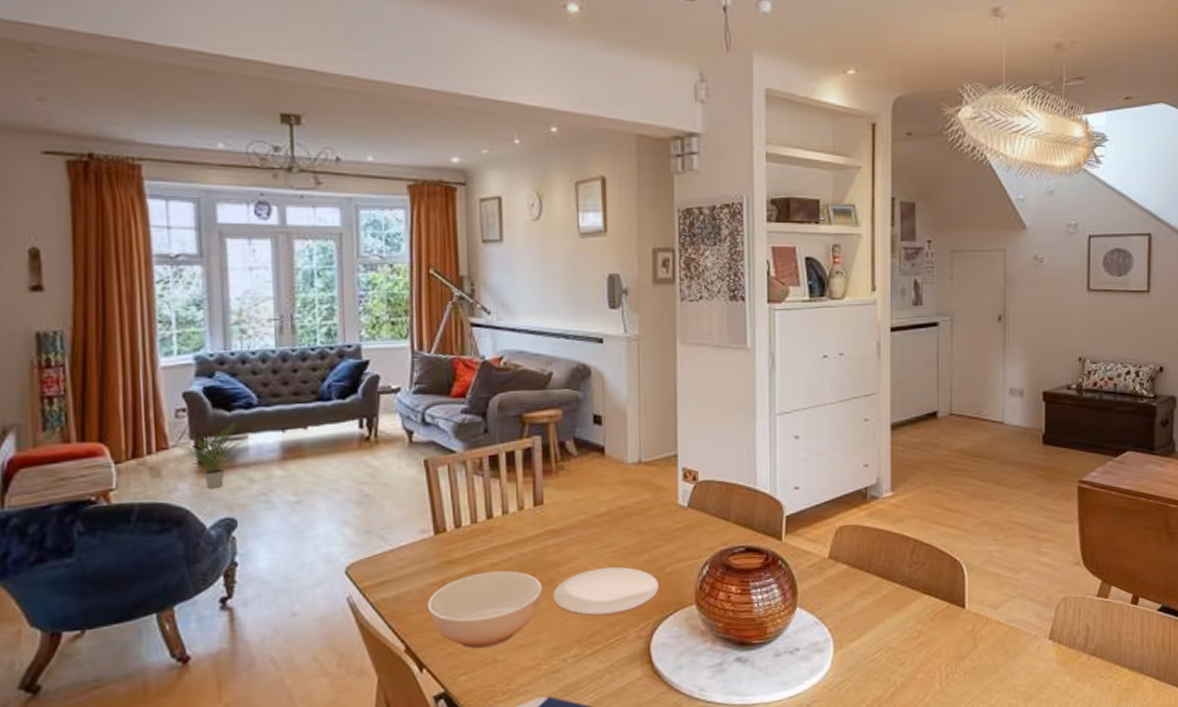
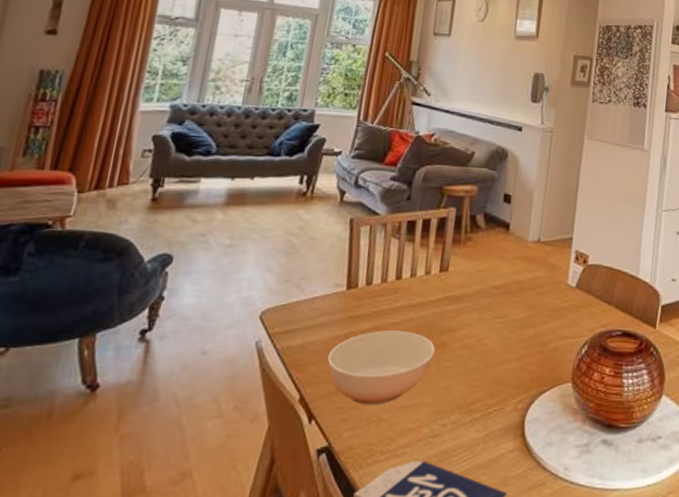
potted plant: present [178,422,248,490] -> none [137,167,200,226]
plate: present [553,566,659,616] -> none [443,337,541,385]

